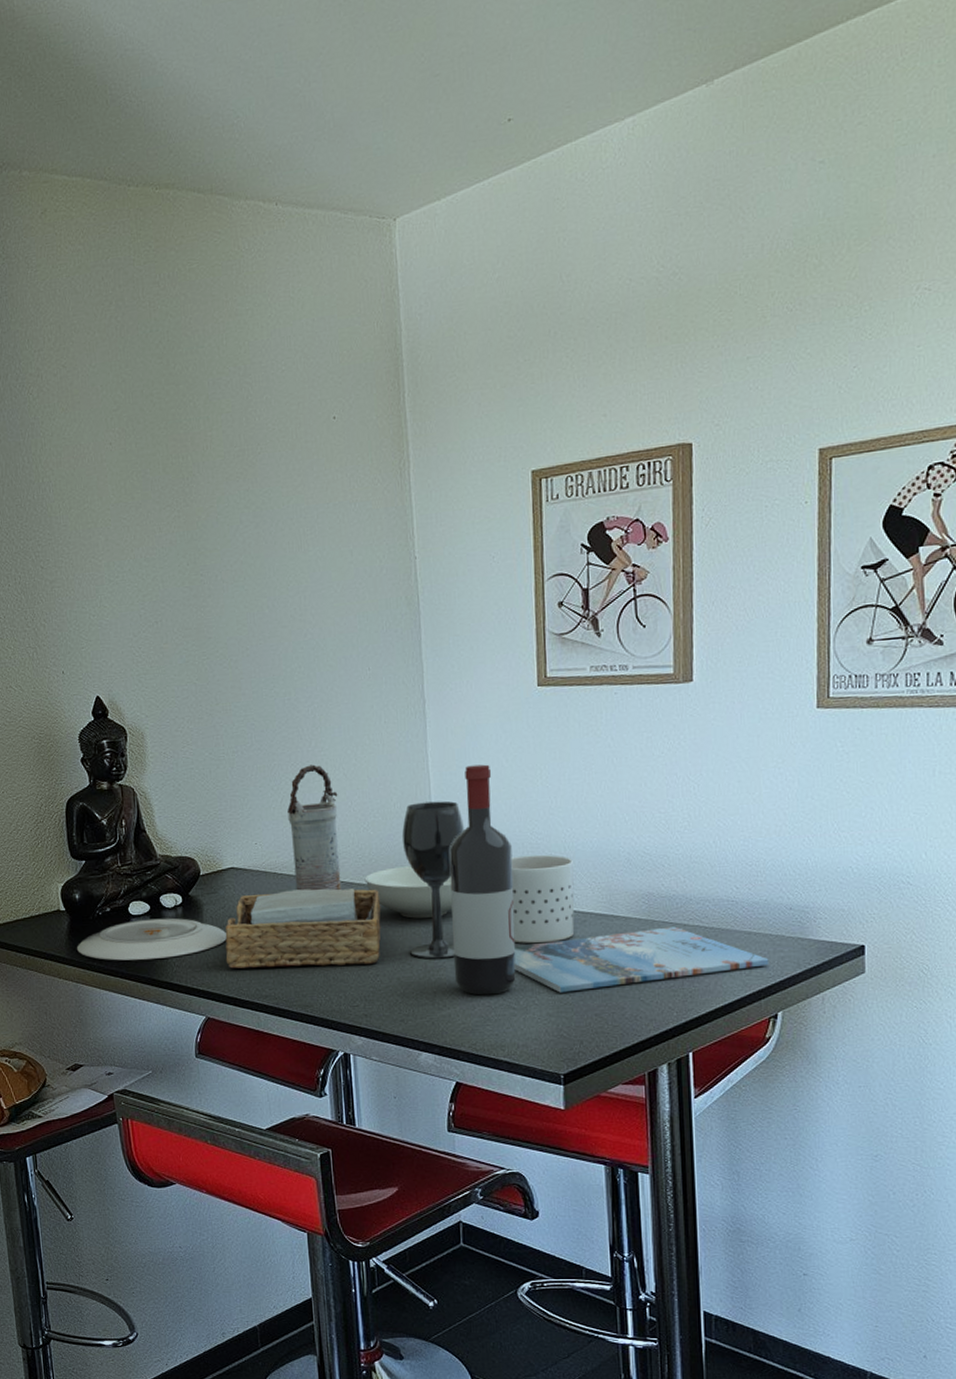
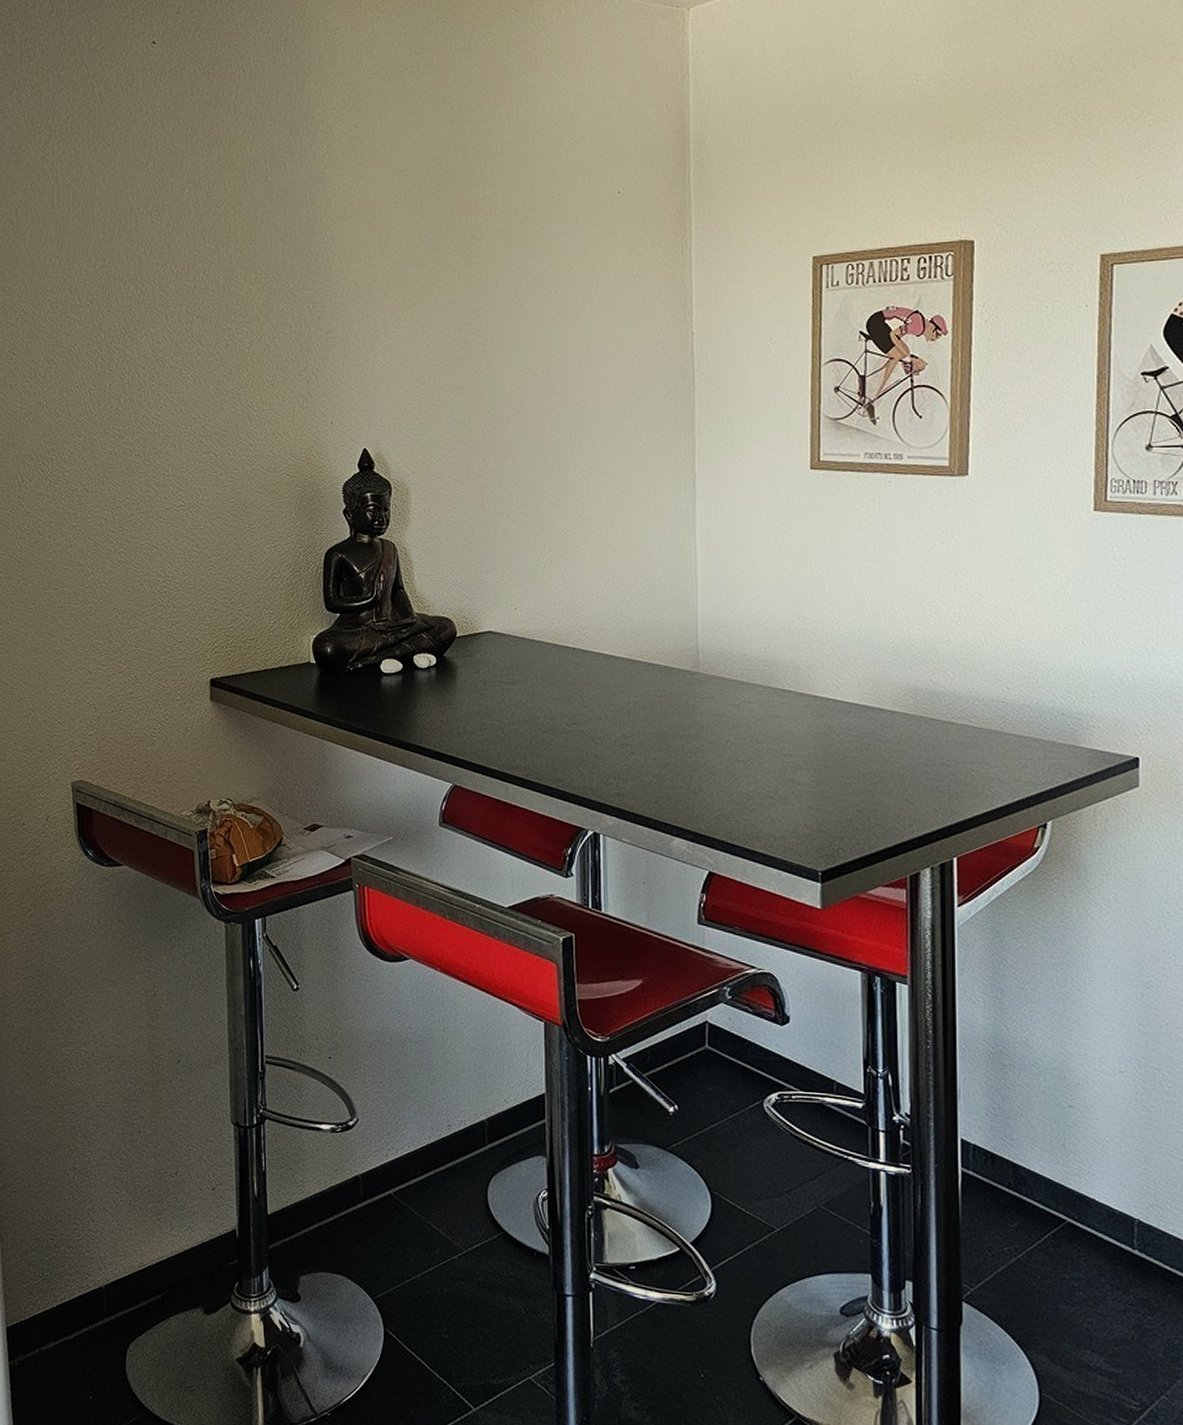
plate: present [76,917,227,961] -> none [324,678,481,721]
napkin holder: present [225,888,381,969] -> none [477,659,640,742]
vase: present [287,764,342,891] -> none [550,532,602,663]
bowl: present [364,866,453,919] -> none [624,642,714,697]
wine glass: present [401,801,465,959] -> none [665,578,730,741]
wine bottle: present [448,764,516,996] -> none [712,544,778,782]
mug: present [511,854,575,944] -> none [775,640,840,732]
magazine: present [513,926,769,993] -> none [774,724,1039,785]

